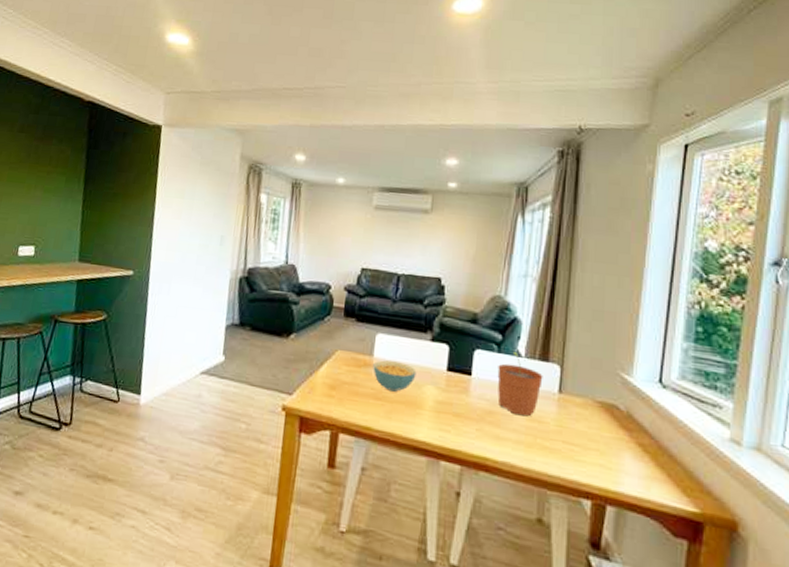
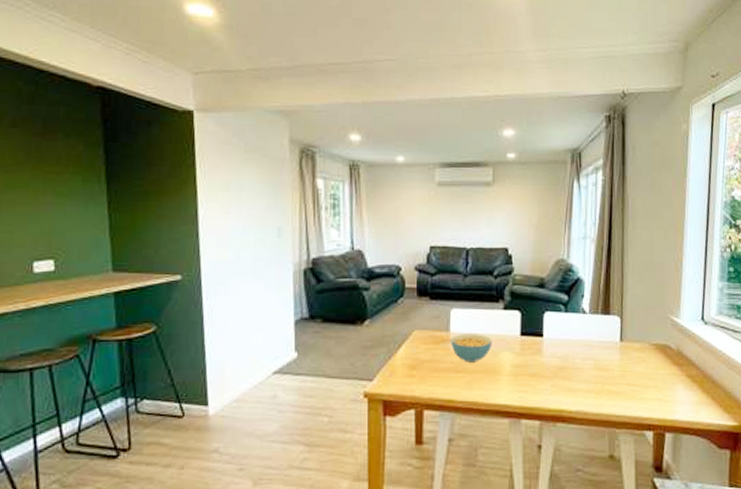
plant pot: present [497,351,543,417] -> none [566,309,606,367]

